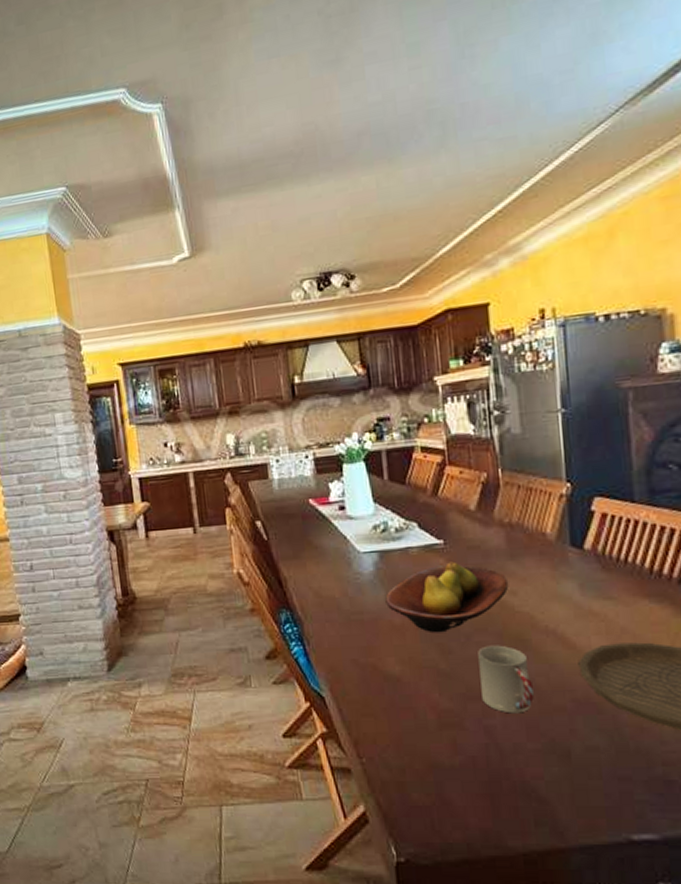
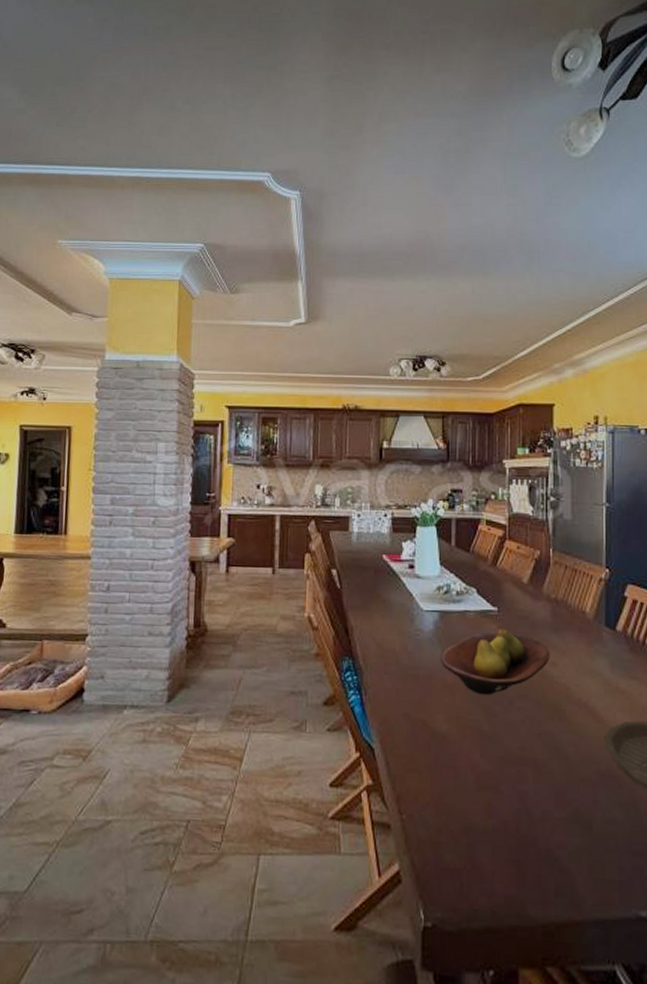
cup: present [478,645,535,714] -> none [518,712,565,781]

